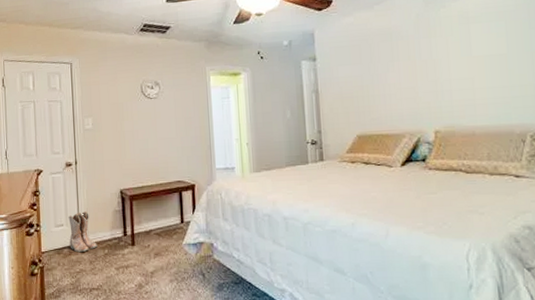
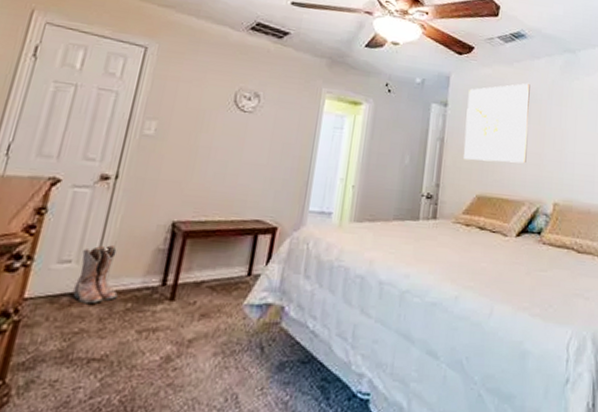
wall art: none [334,22,401,106] -> present [463,83,530,164]

